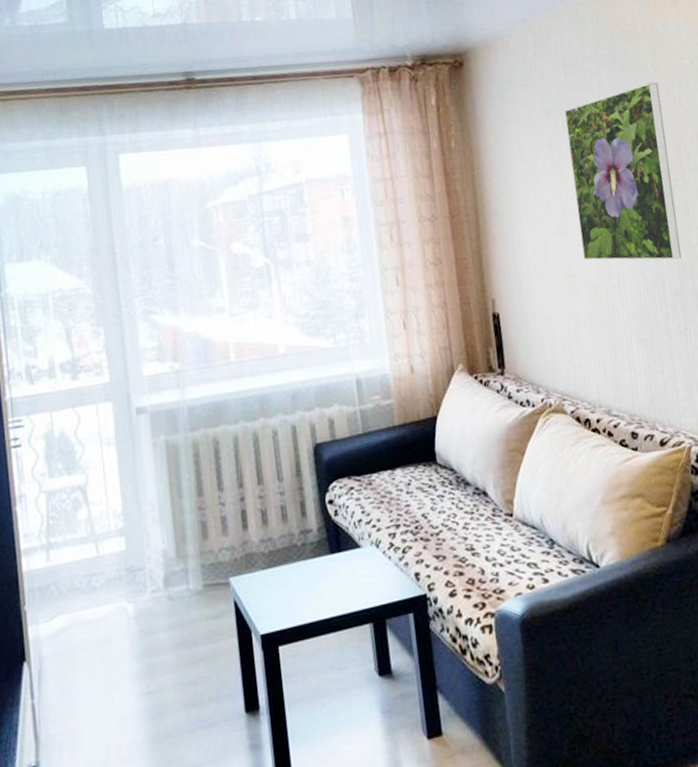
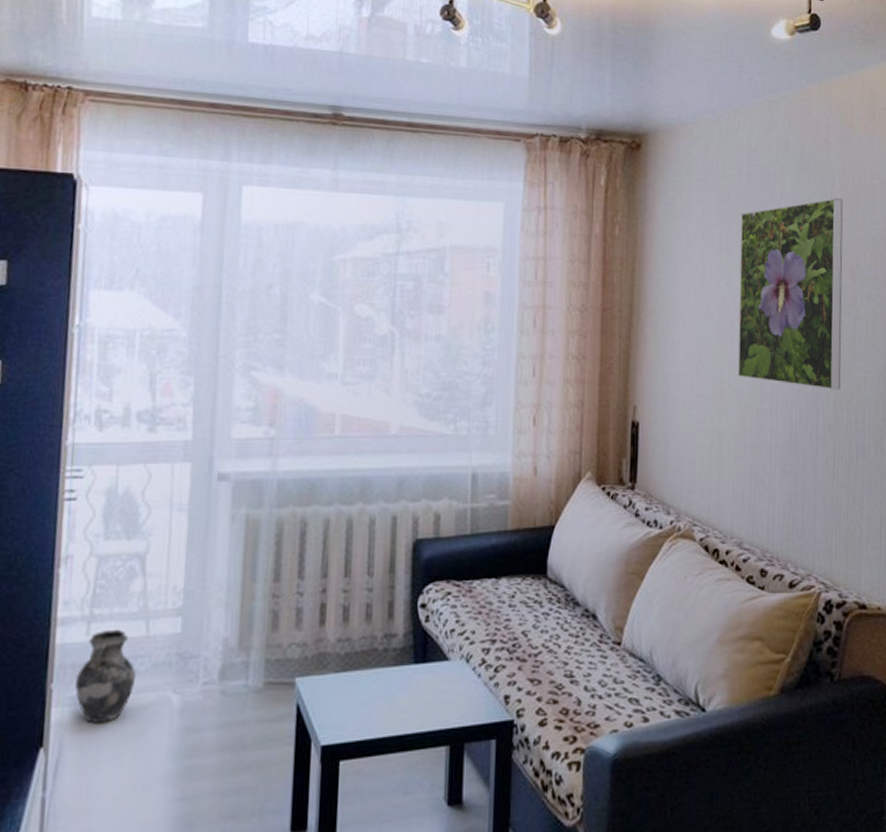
ceramic jug: none [44,553,94,637] -> present [75,629,137,724]

